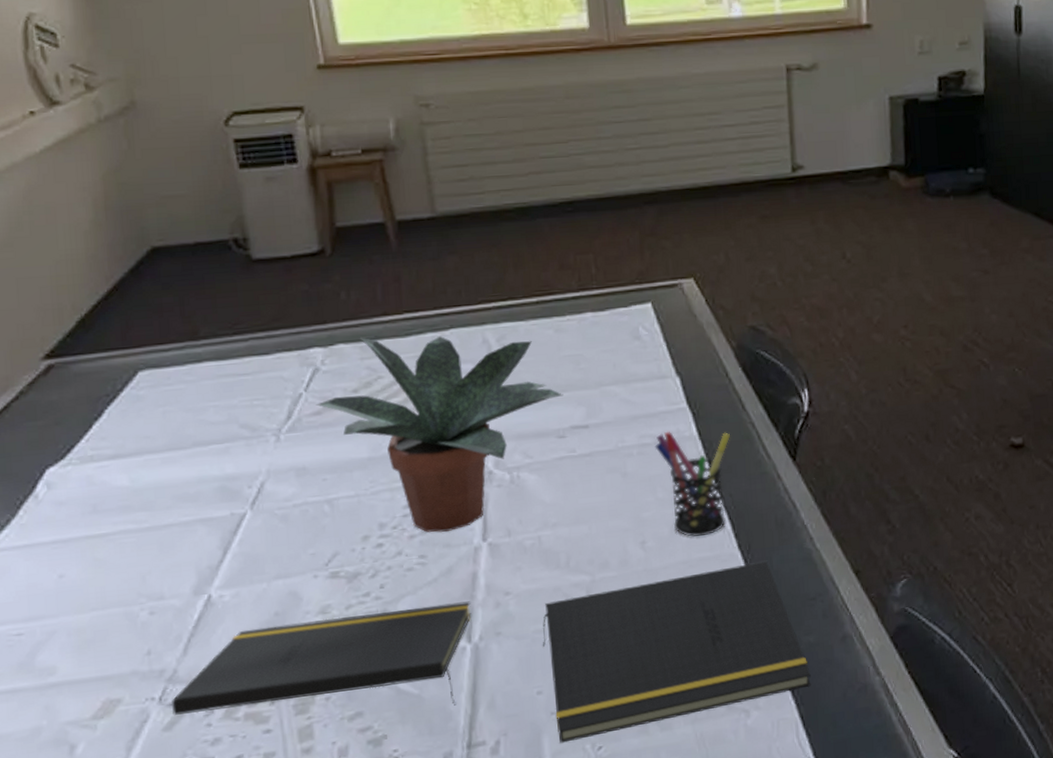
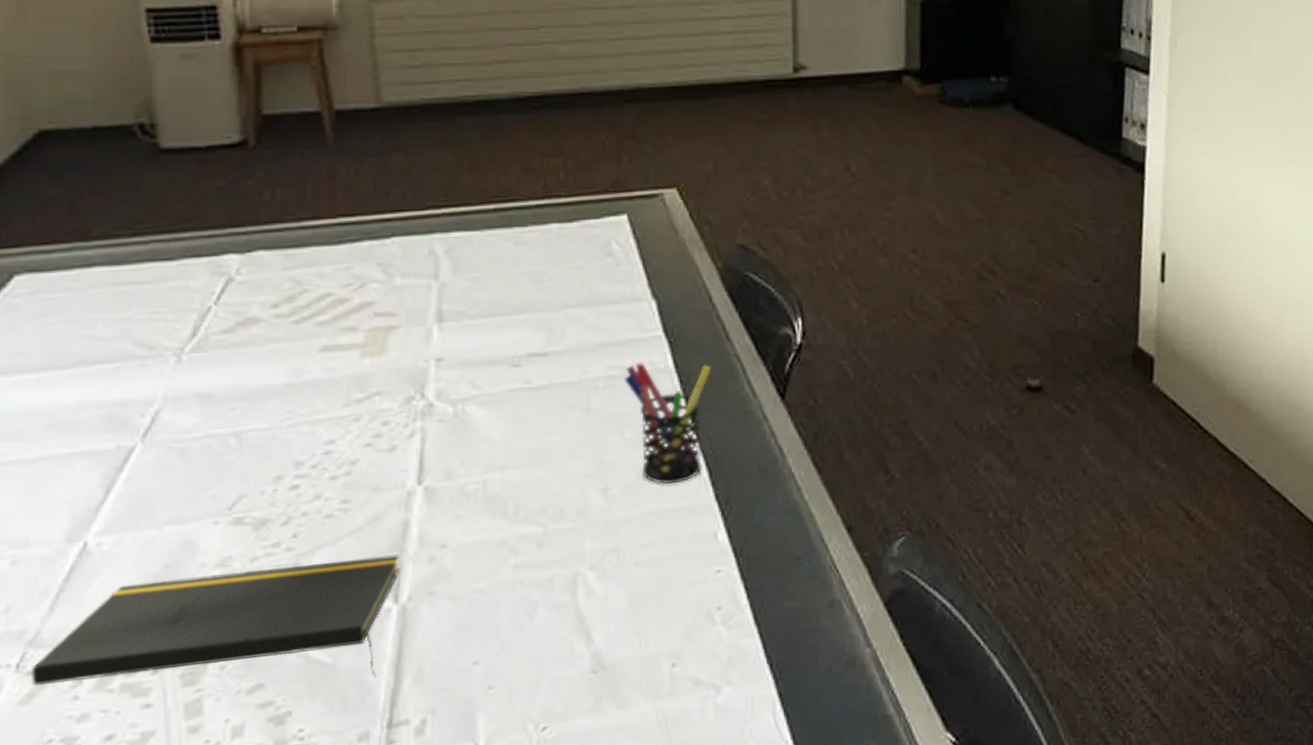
potted plant: present [316,336,564,533] -> none [227,243,521,473]
notepad: present [542,560,811,743] -> none [482,513,792,723]

